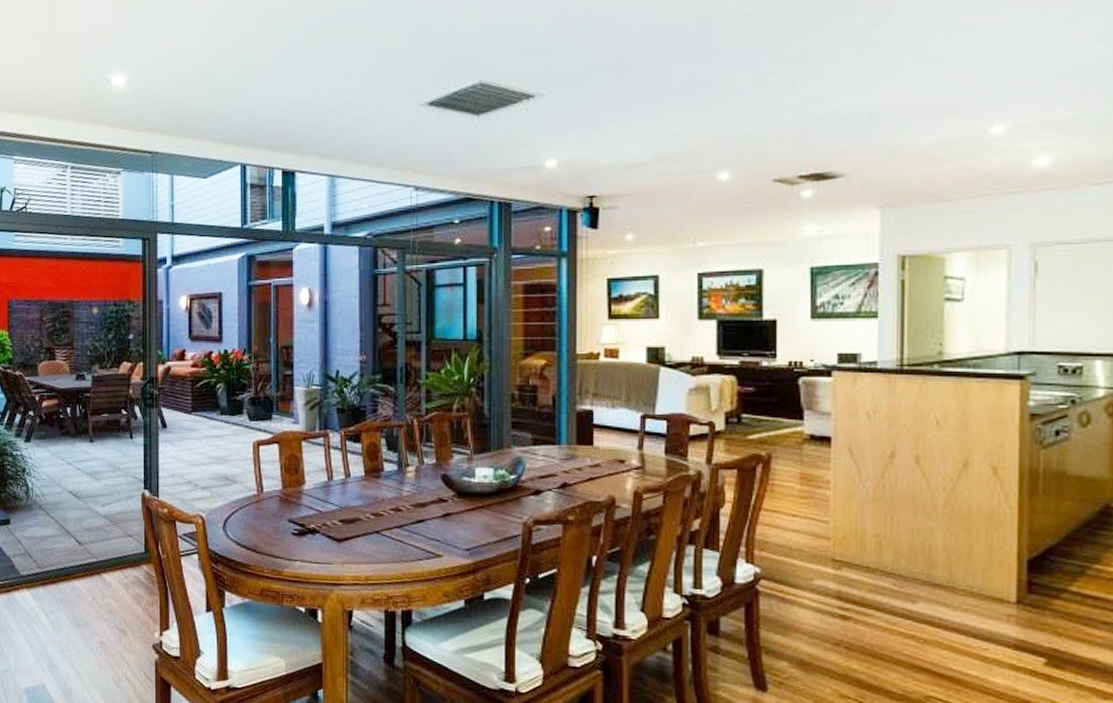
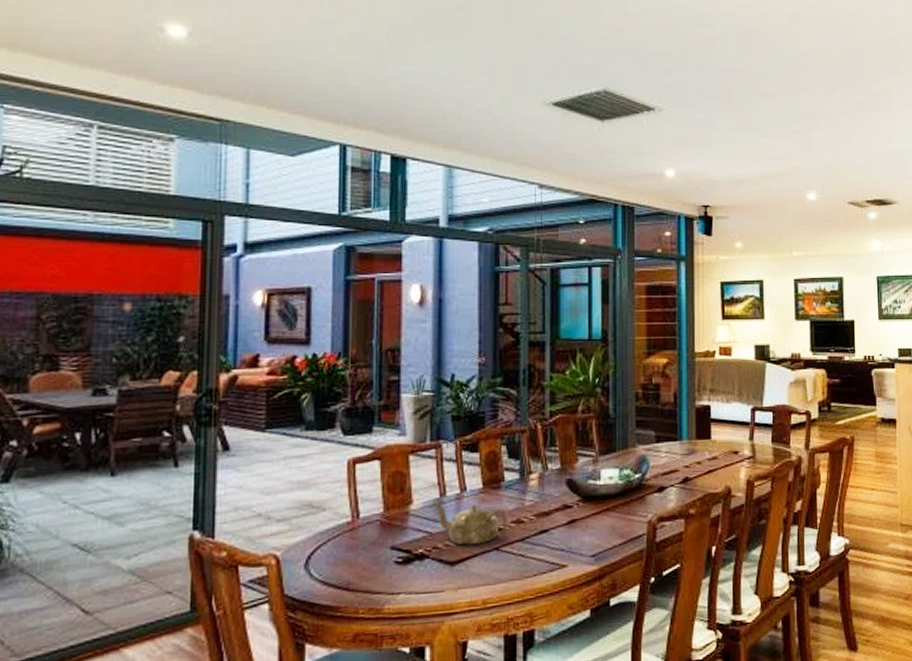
teapot: none [323,485,387,527] -> present [434,502,507,546]

